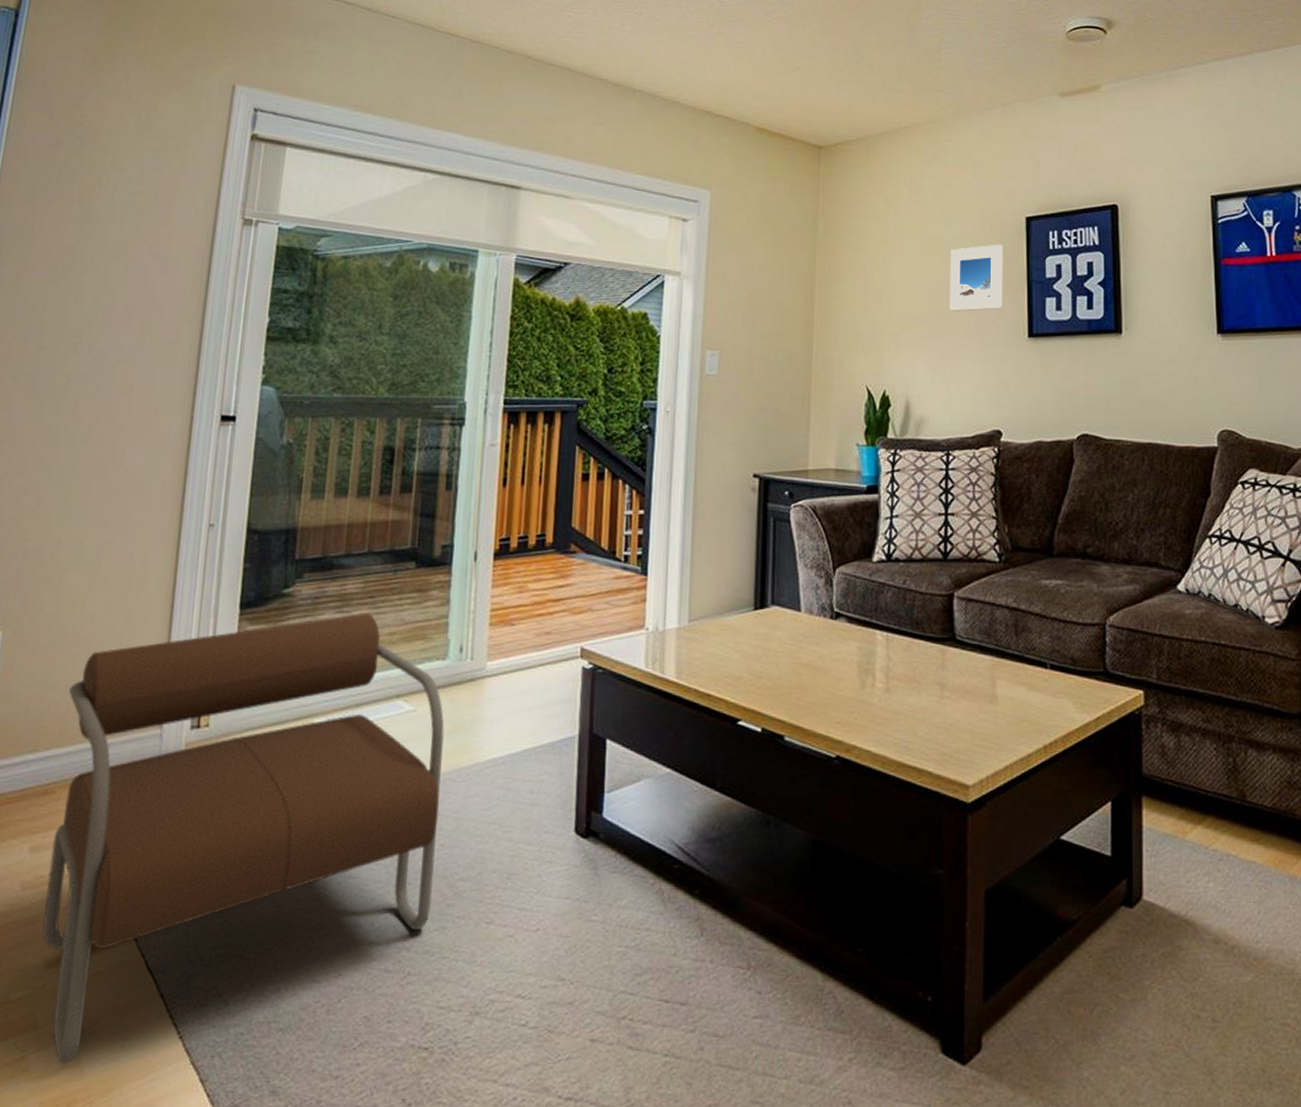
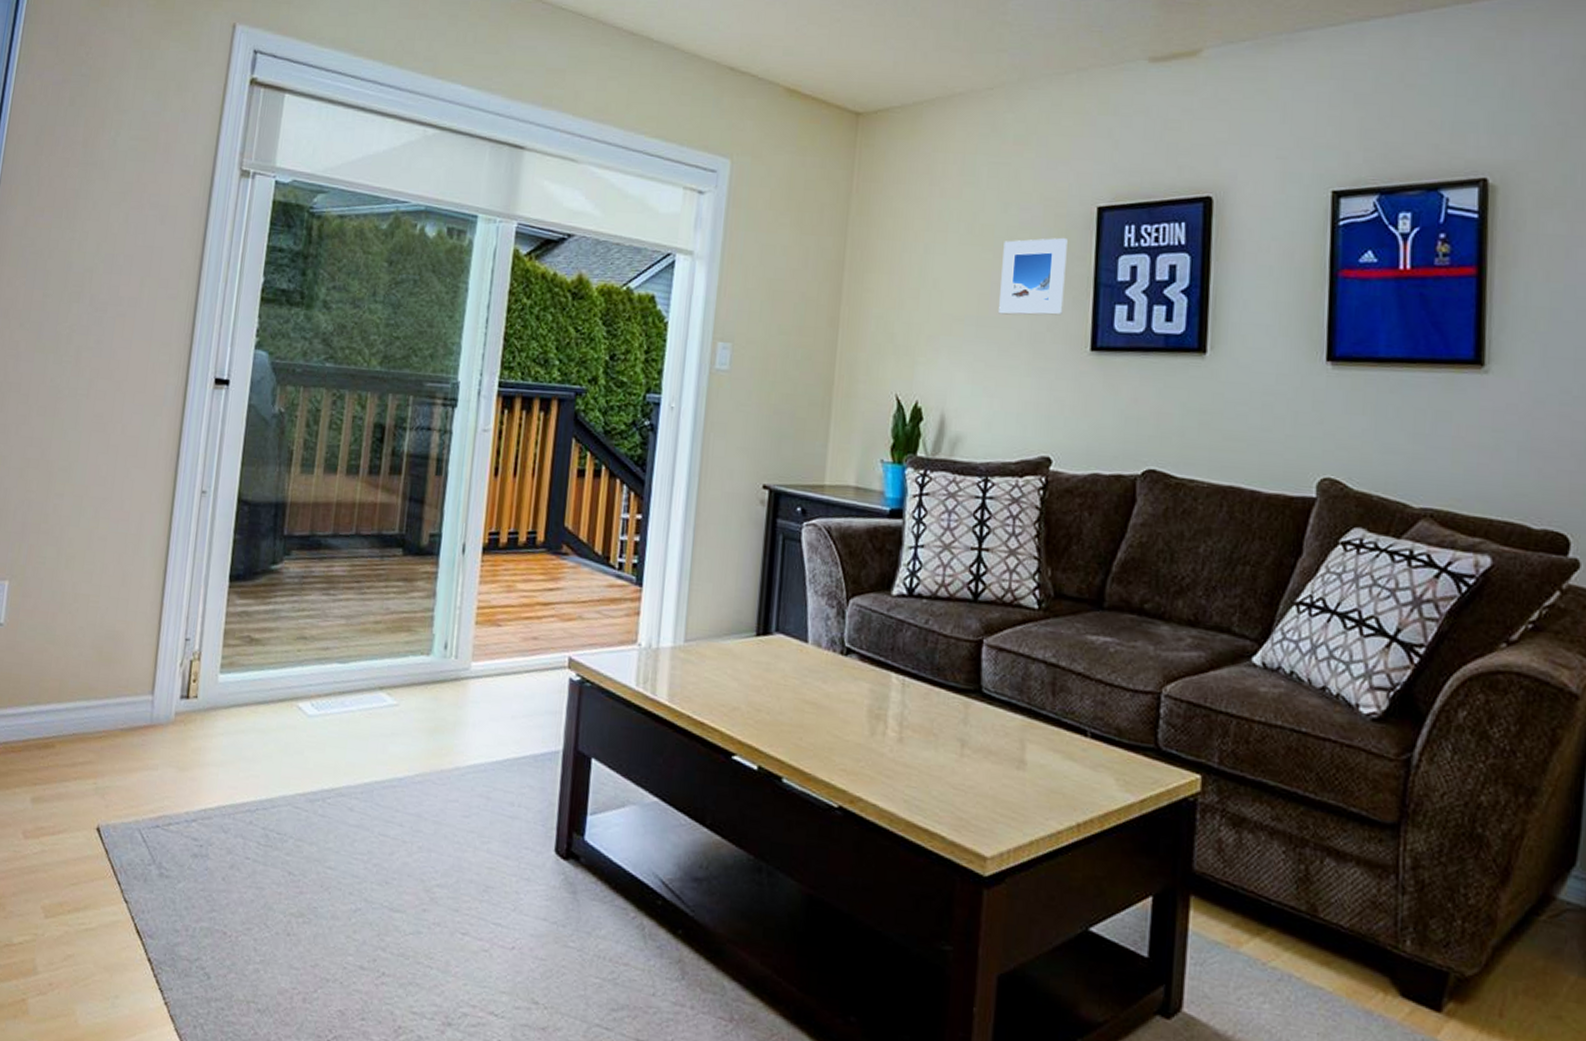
armchair: present [42,613,445,1063] -> none [42,598,427,1012]

